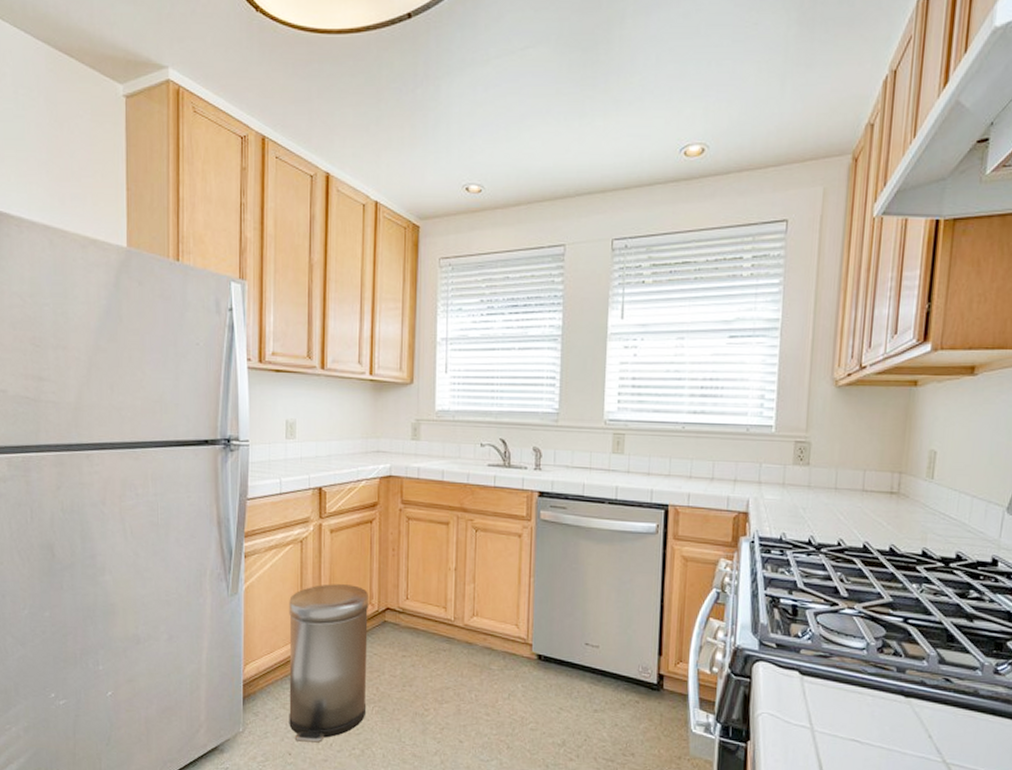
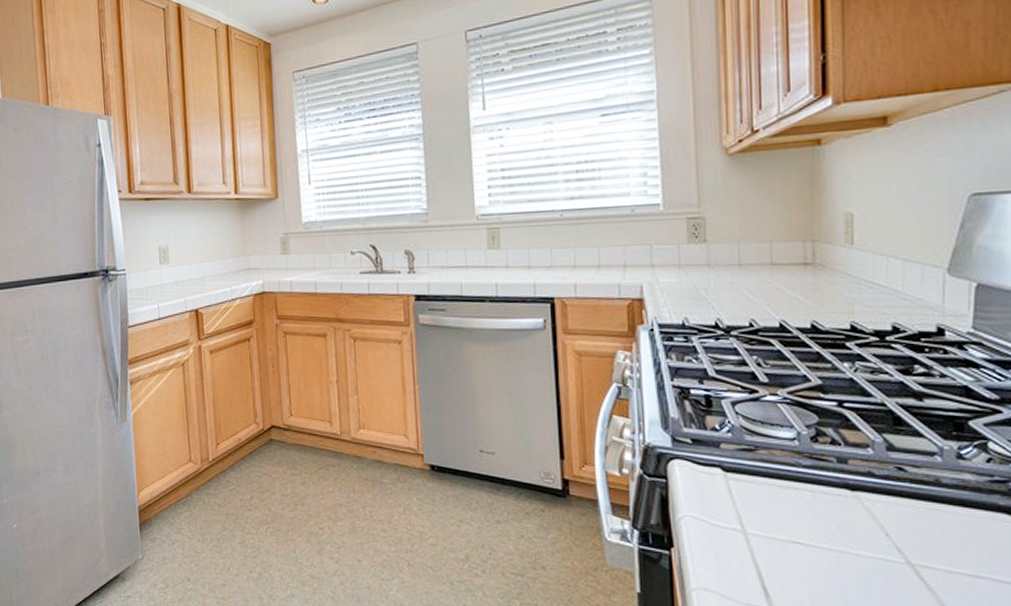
pedal bin: present [289,584,369,743] -> none [176,404,260,567]

